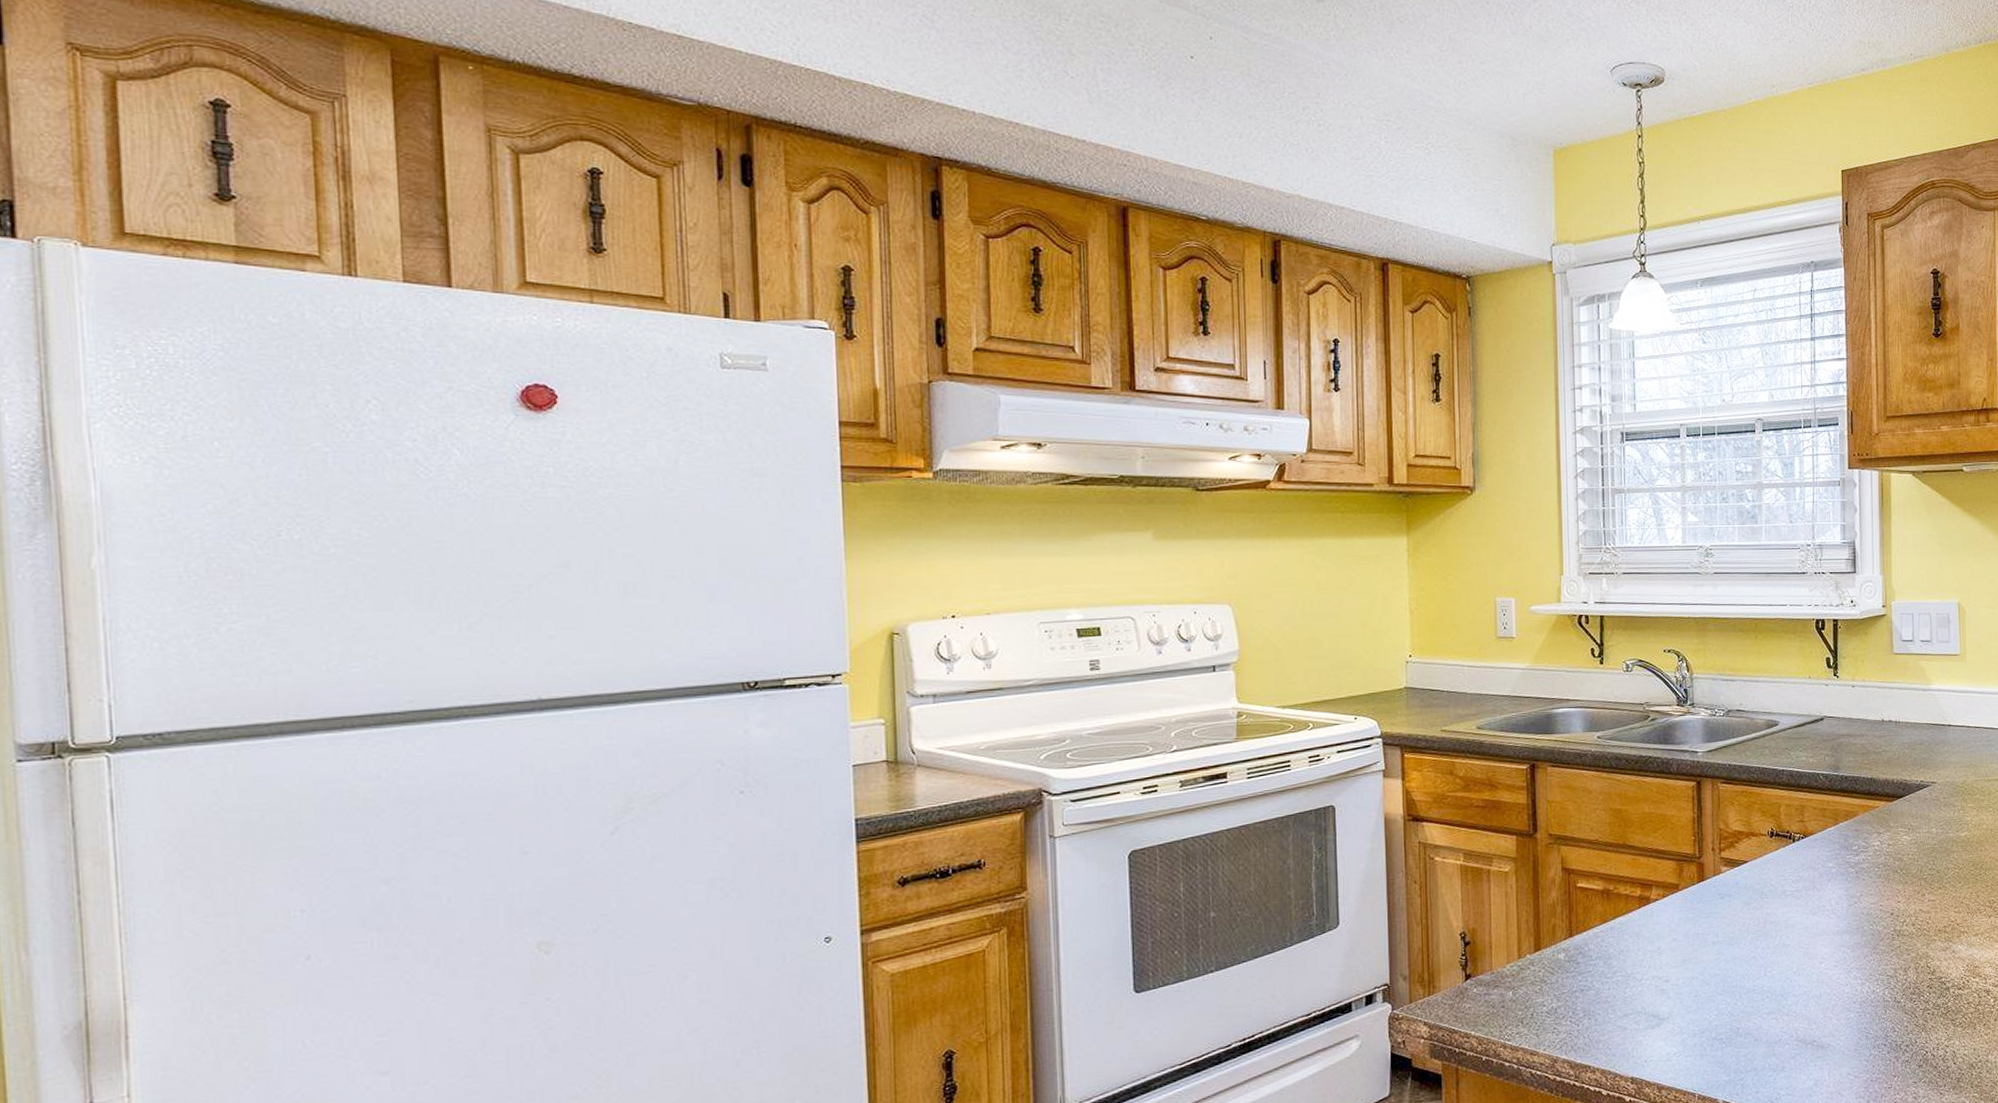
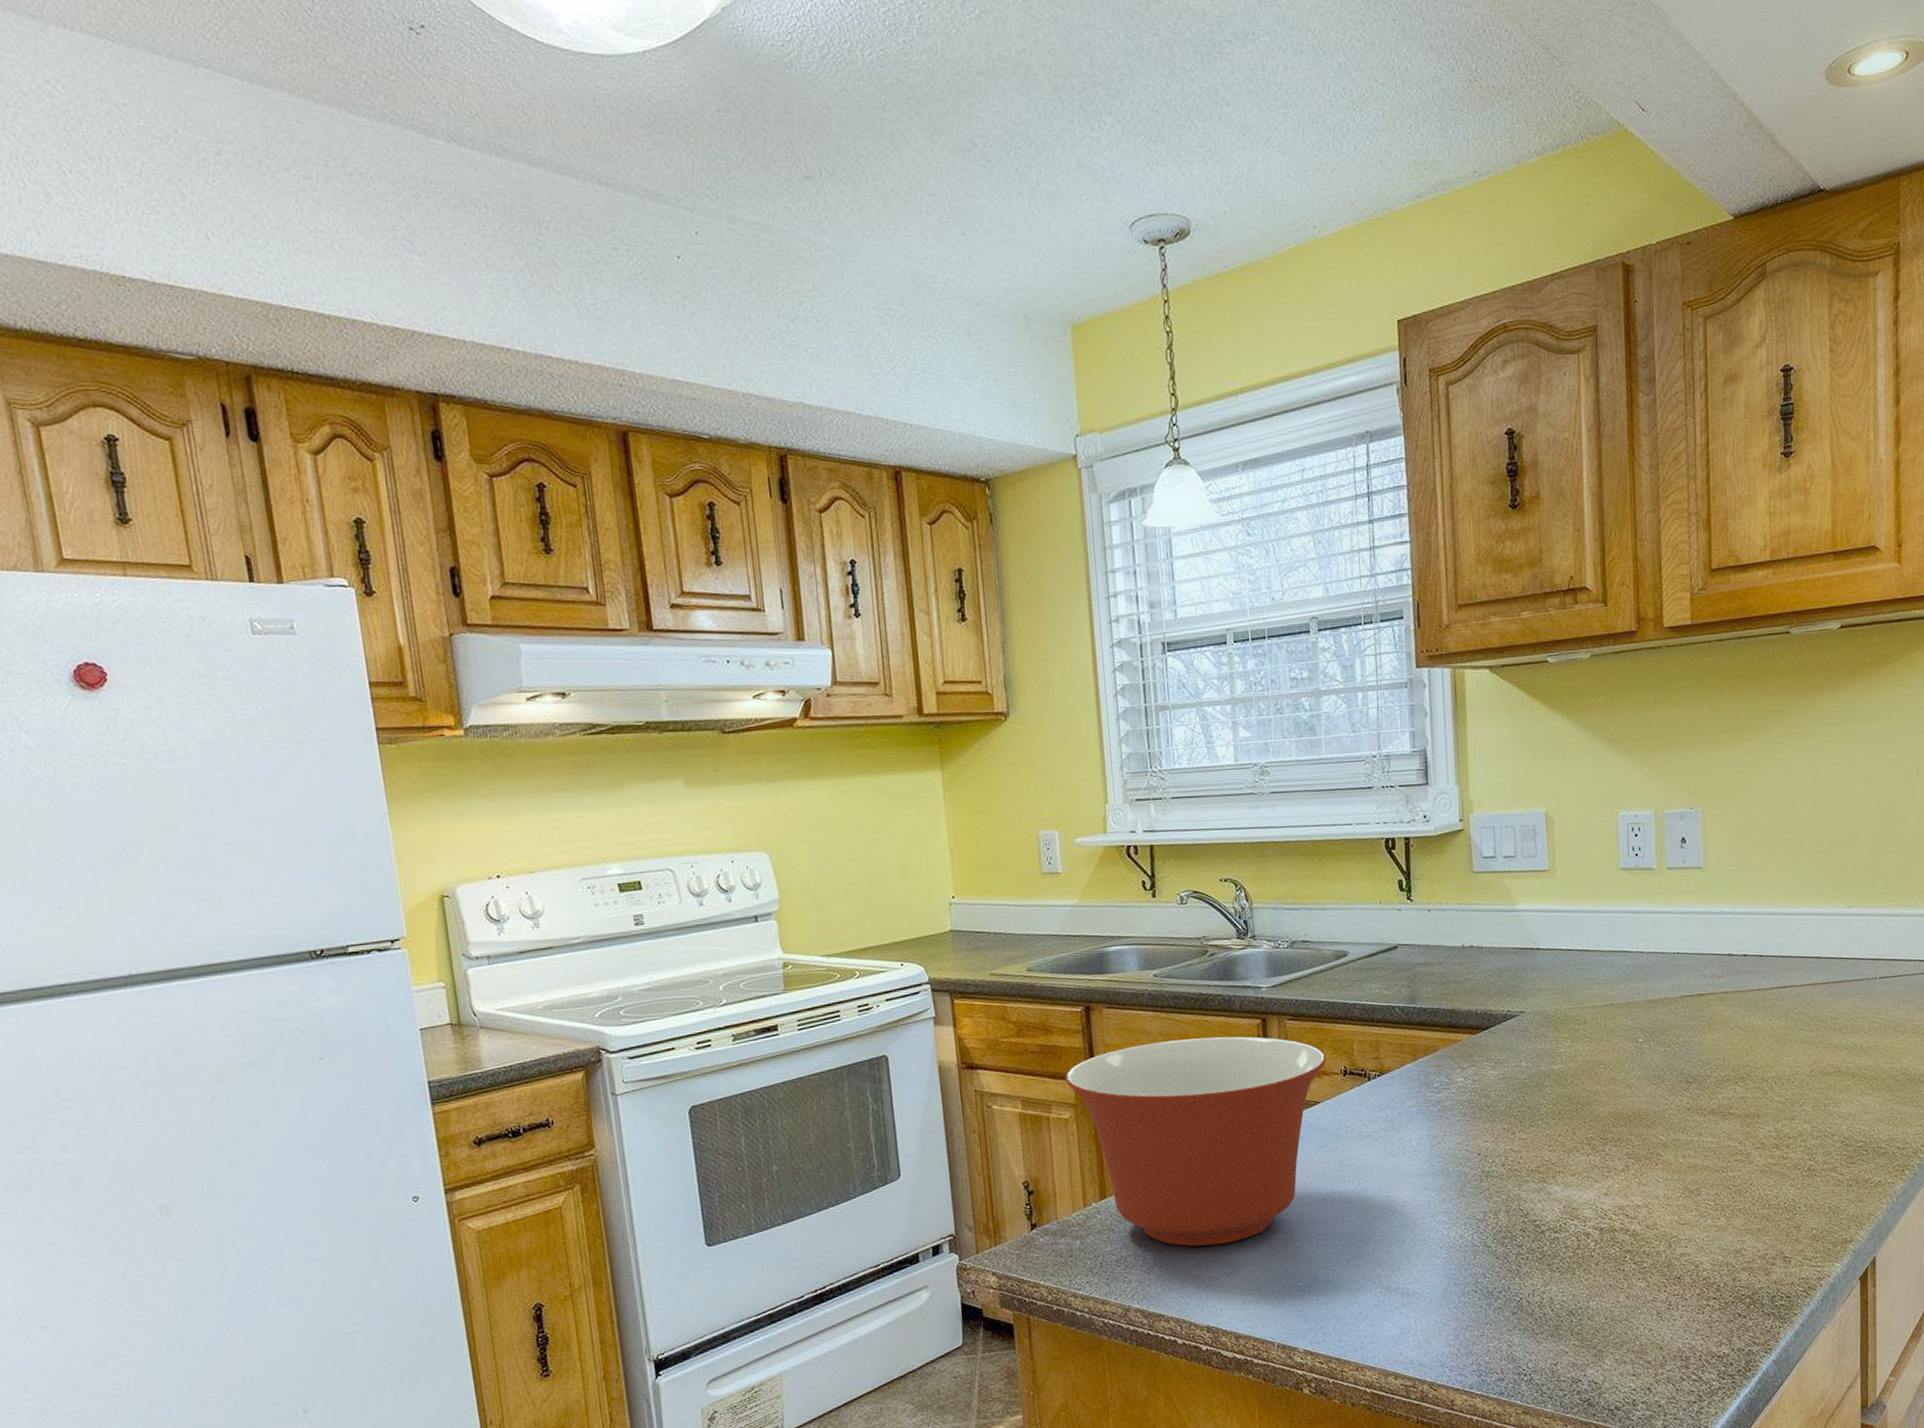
mixing bowl: none [1507,797,1755,999] -> present [1064,1036,1326,1247]

